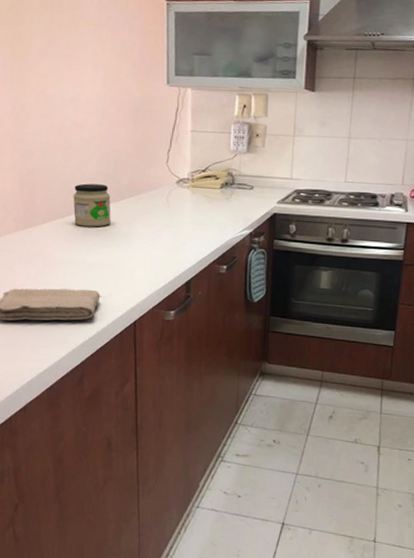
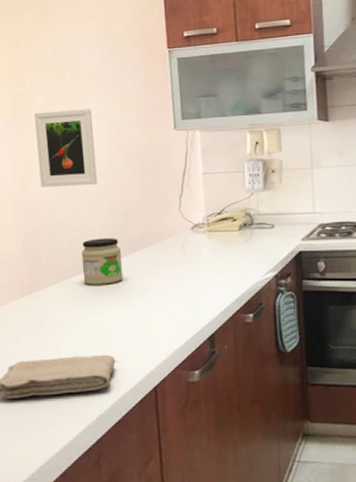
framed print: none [32,54,91,133] -> present [34,108,97,187]

